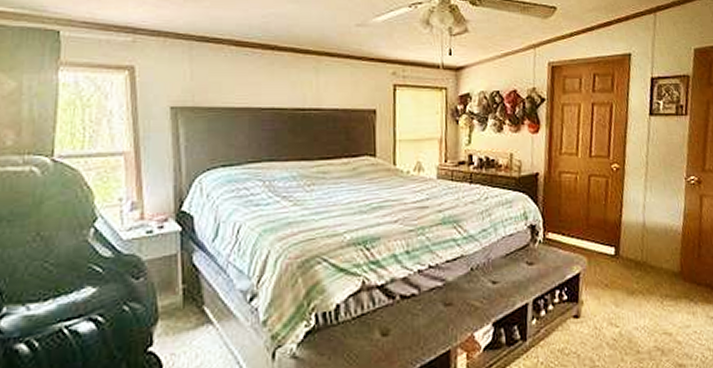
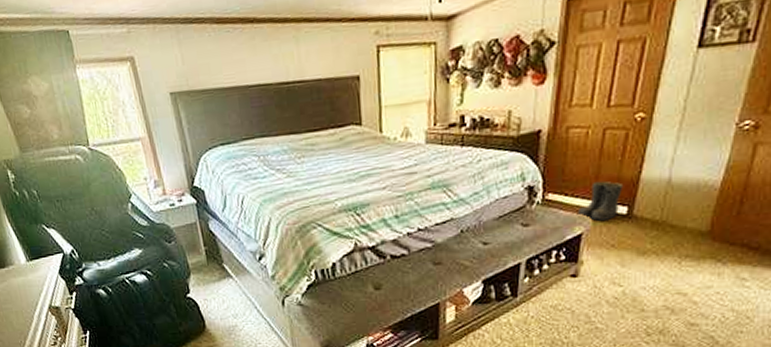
boots: none [573,222,609,261] -> present [576,181,622,221]

